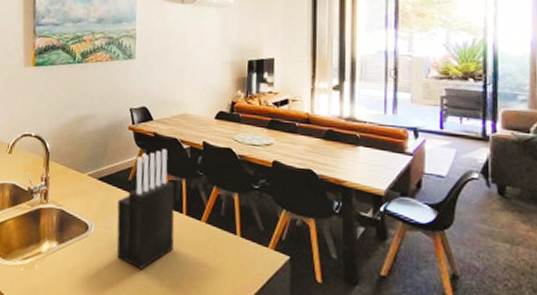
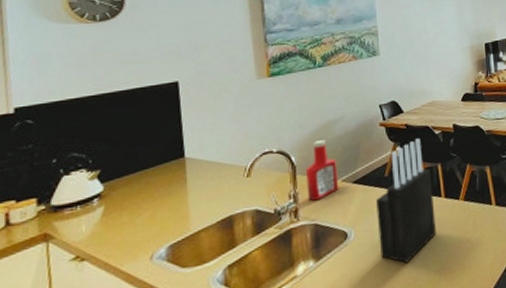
ketchup bottle: none [57,132,86,188] -> present [306,140,338,201]

